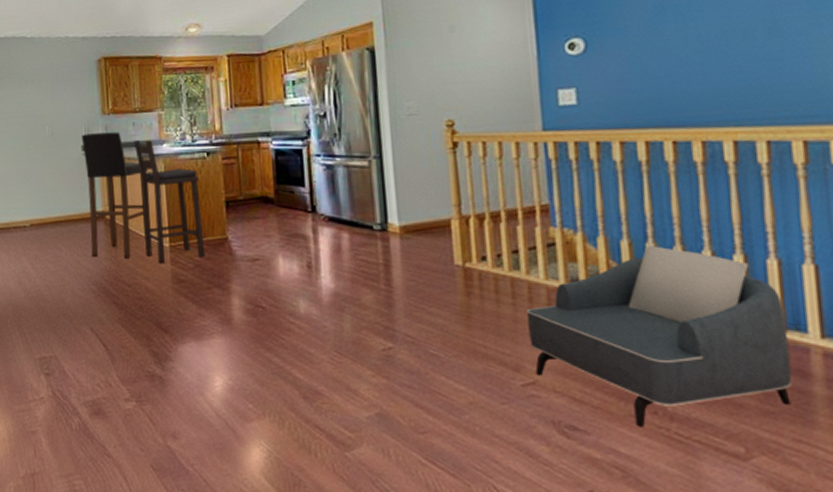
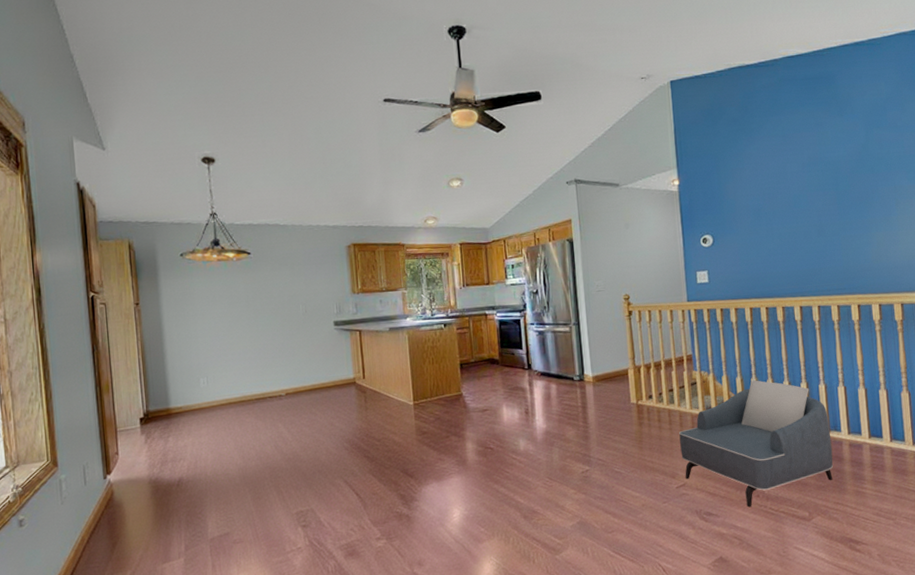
bar stool: present [81,132,148,258] -> none [333,308,394,418]
bar stool: present [133,140,206,264] -> none [380,315,444,420]

